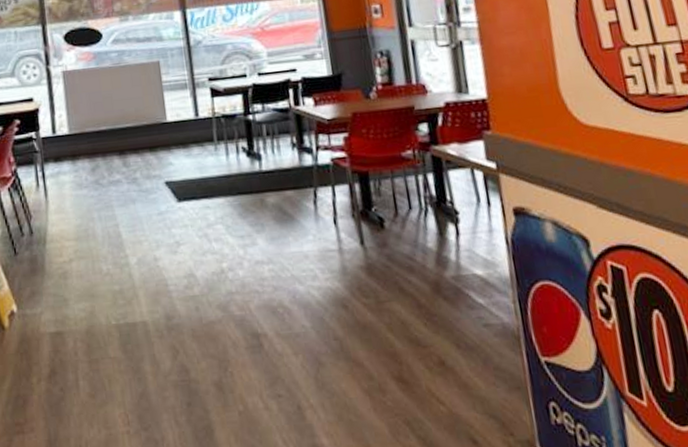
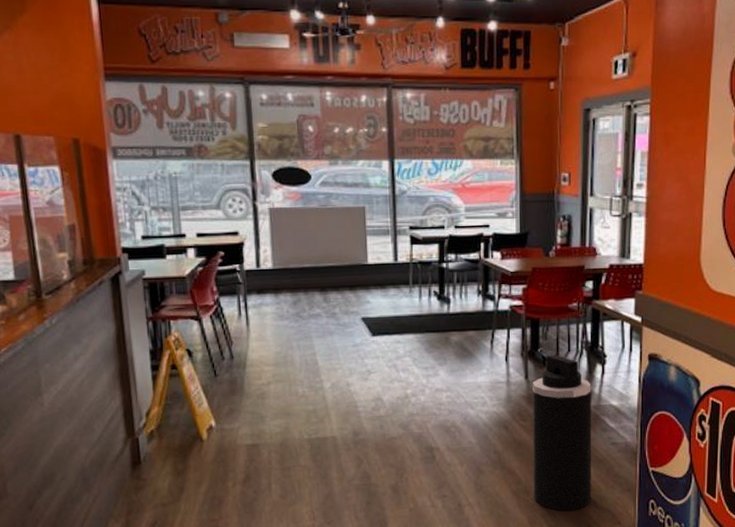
trash can: none [370,213,469,417] -> present [532,354,592,511]

